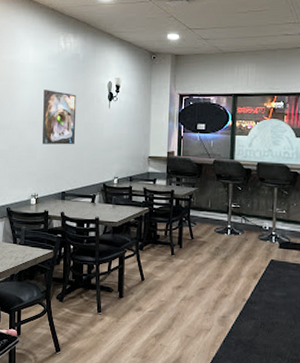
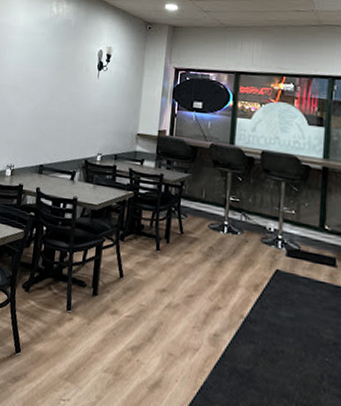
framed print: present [43,90,77,145] -> none [24,54,65,115]

